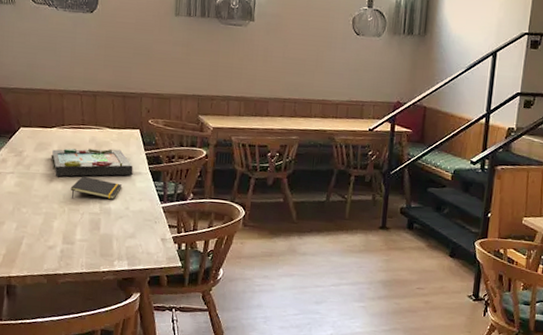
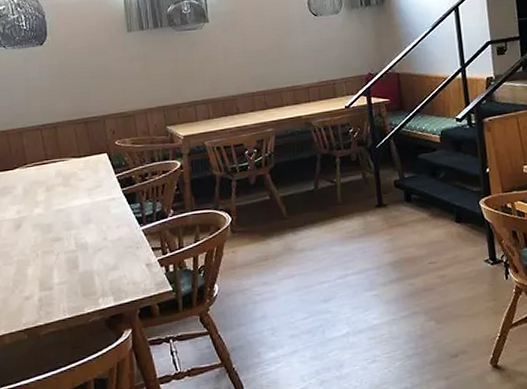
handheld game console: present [51,148,133,177] -> none [16,178,106,219]
notepad: present [70,176,123,199] -> none [41,213,97,240]

